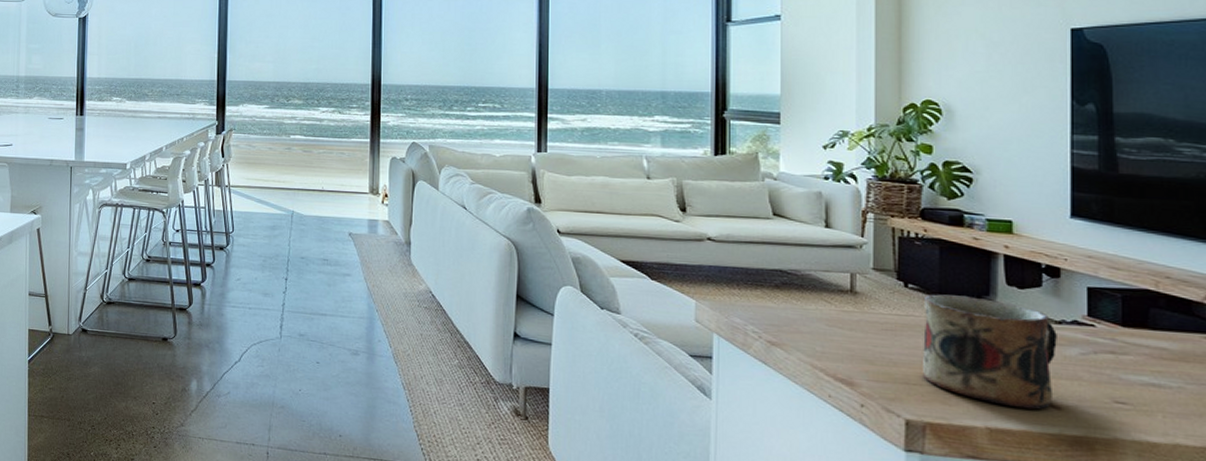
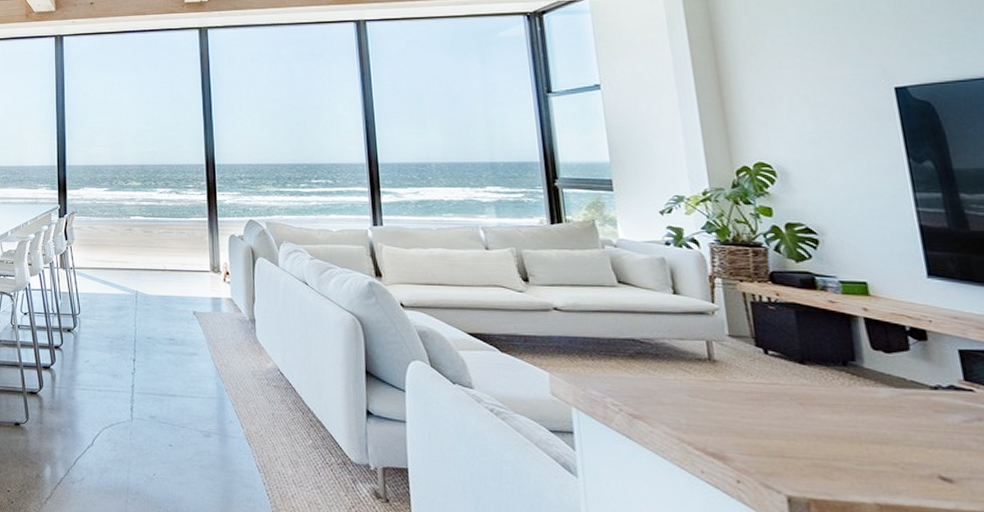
mug: present [923,294,1057,410] -> none [786,360,943,483]

